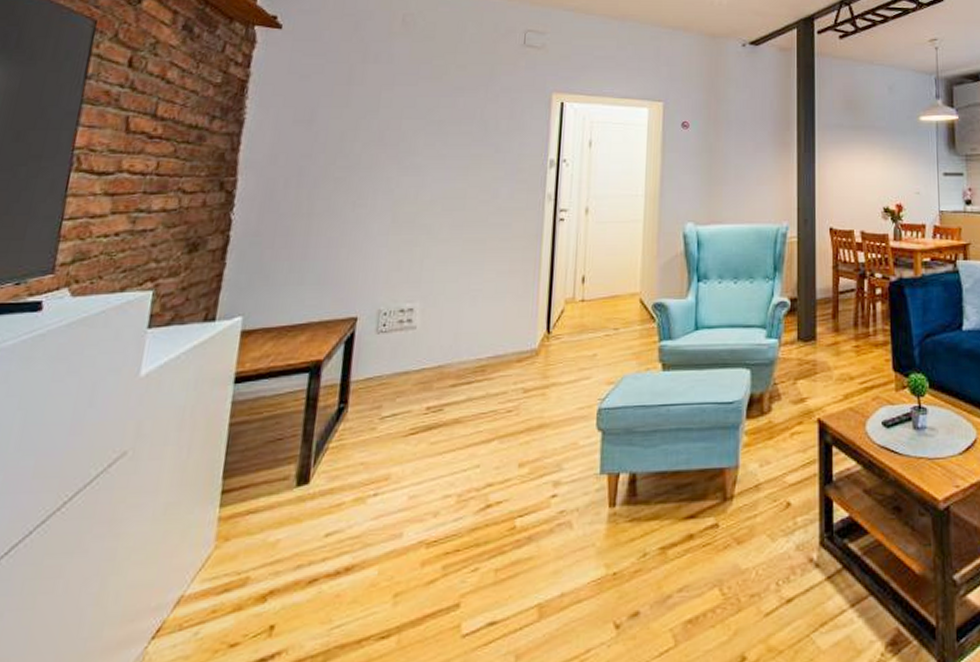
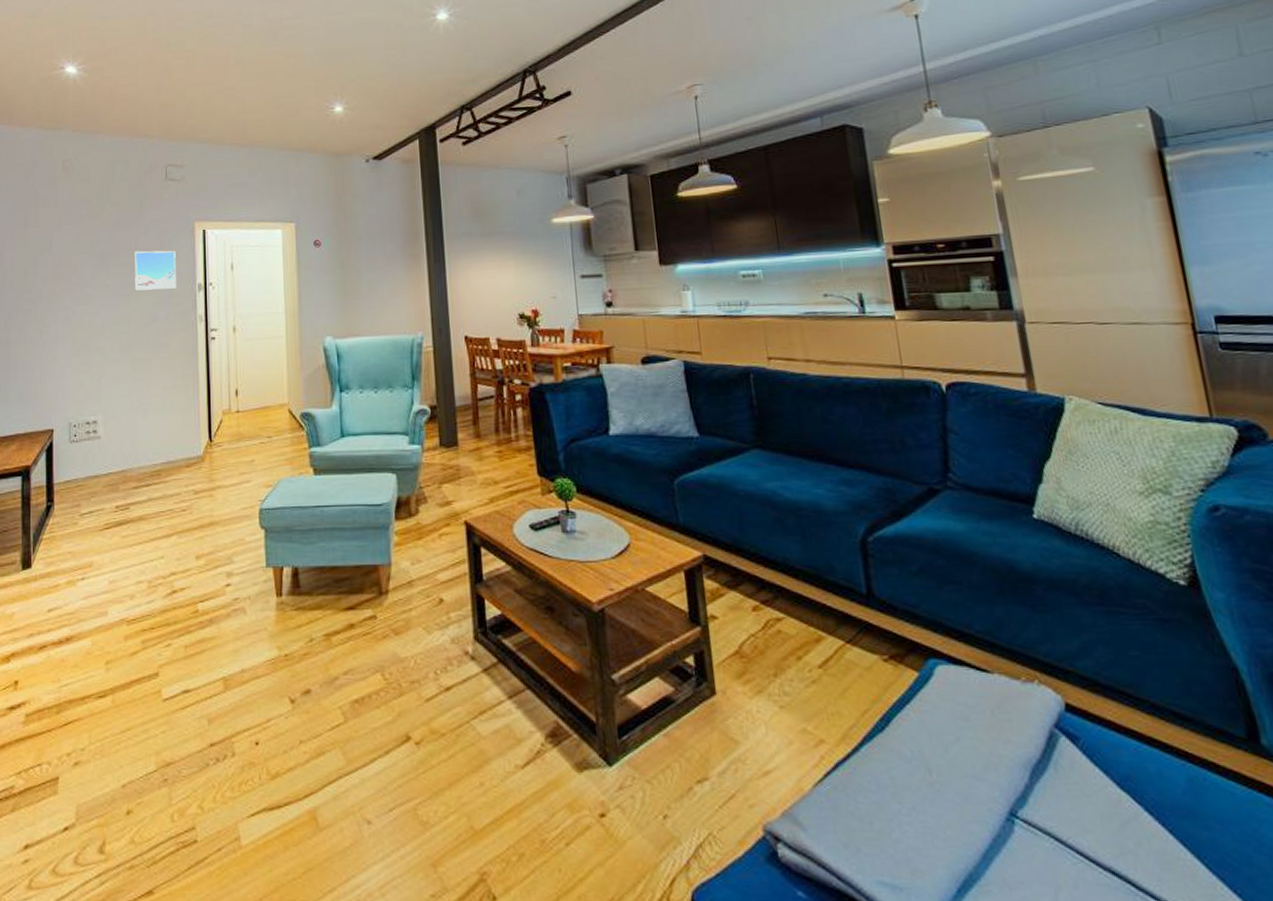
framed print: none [476,120,528,163] -> present [135,250,176,291]

